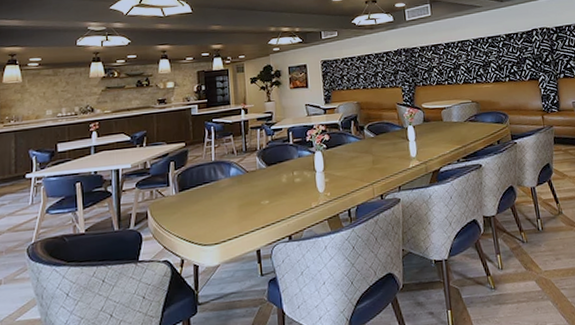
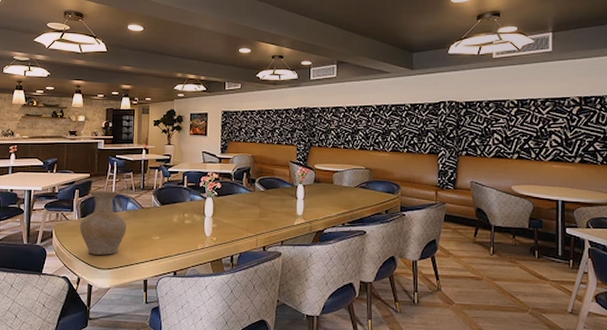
vase: none [178,158,232,231] -> present [79,191,127,255]

